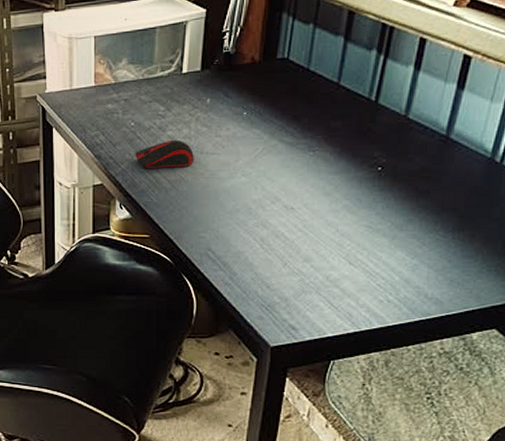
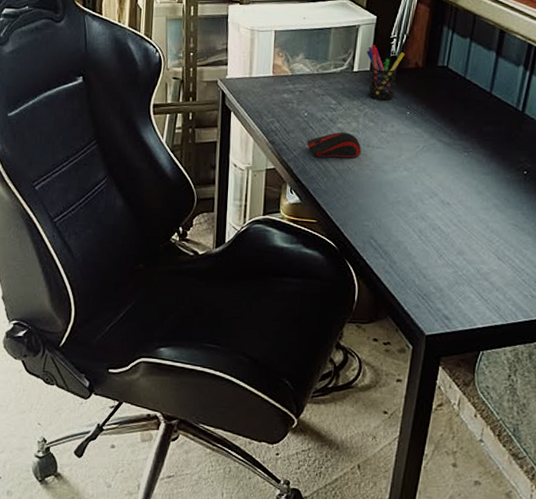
pen holder: none [196,42,239,102] -> present [367,45,405,100]

